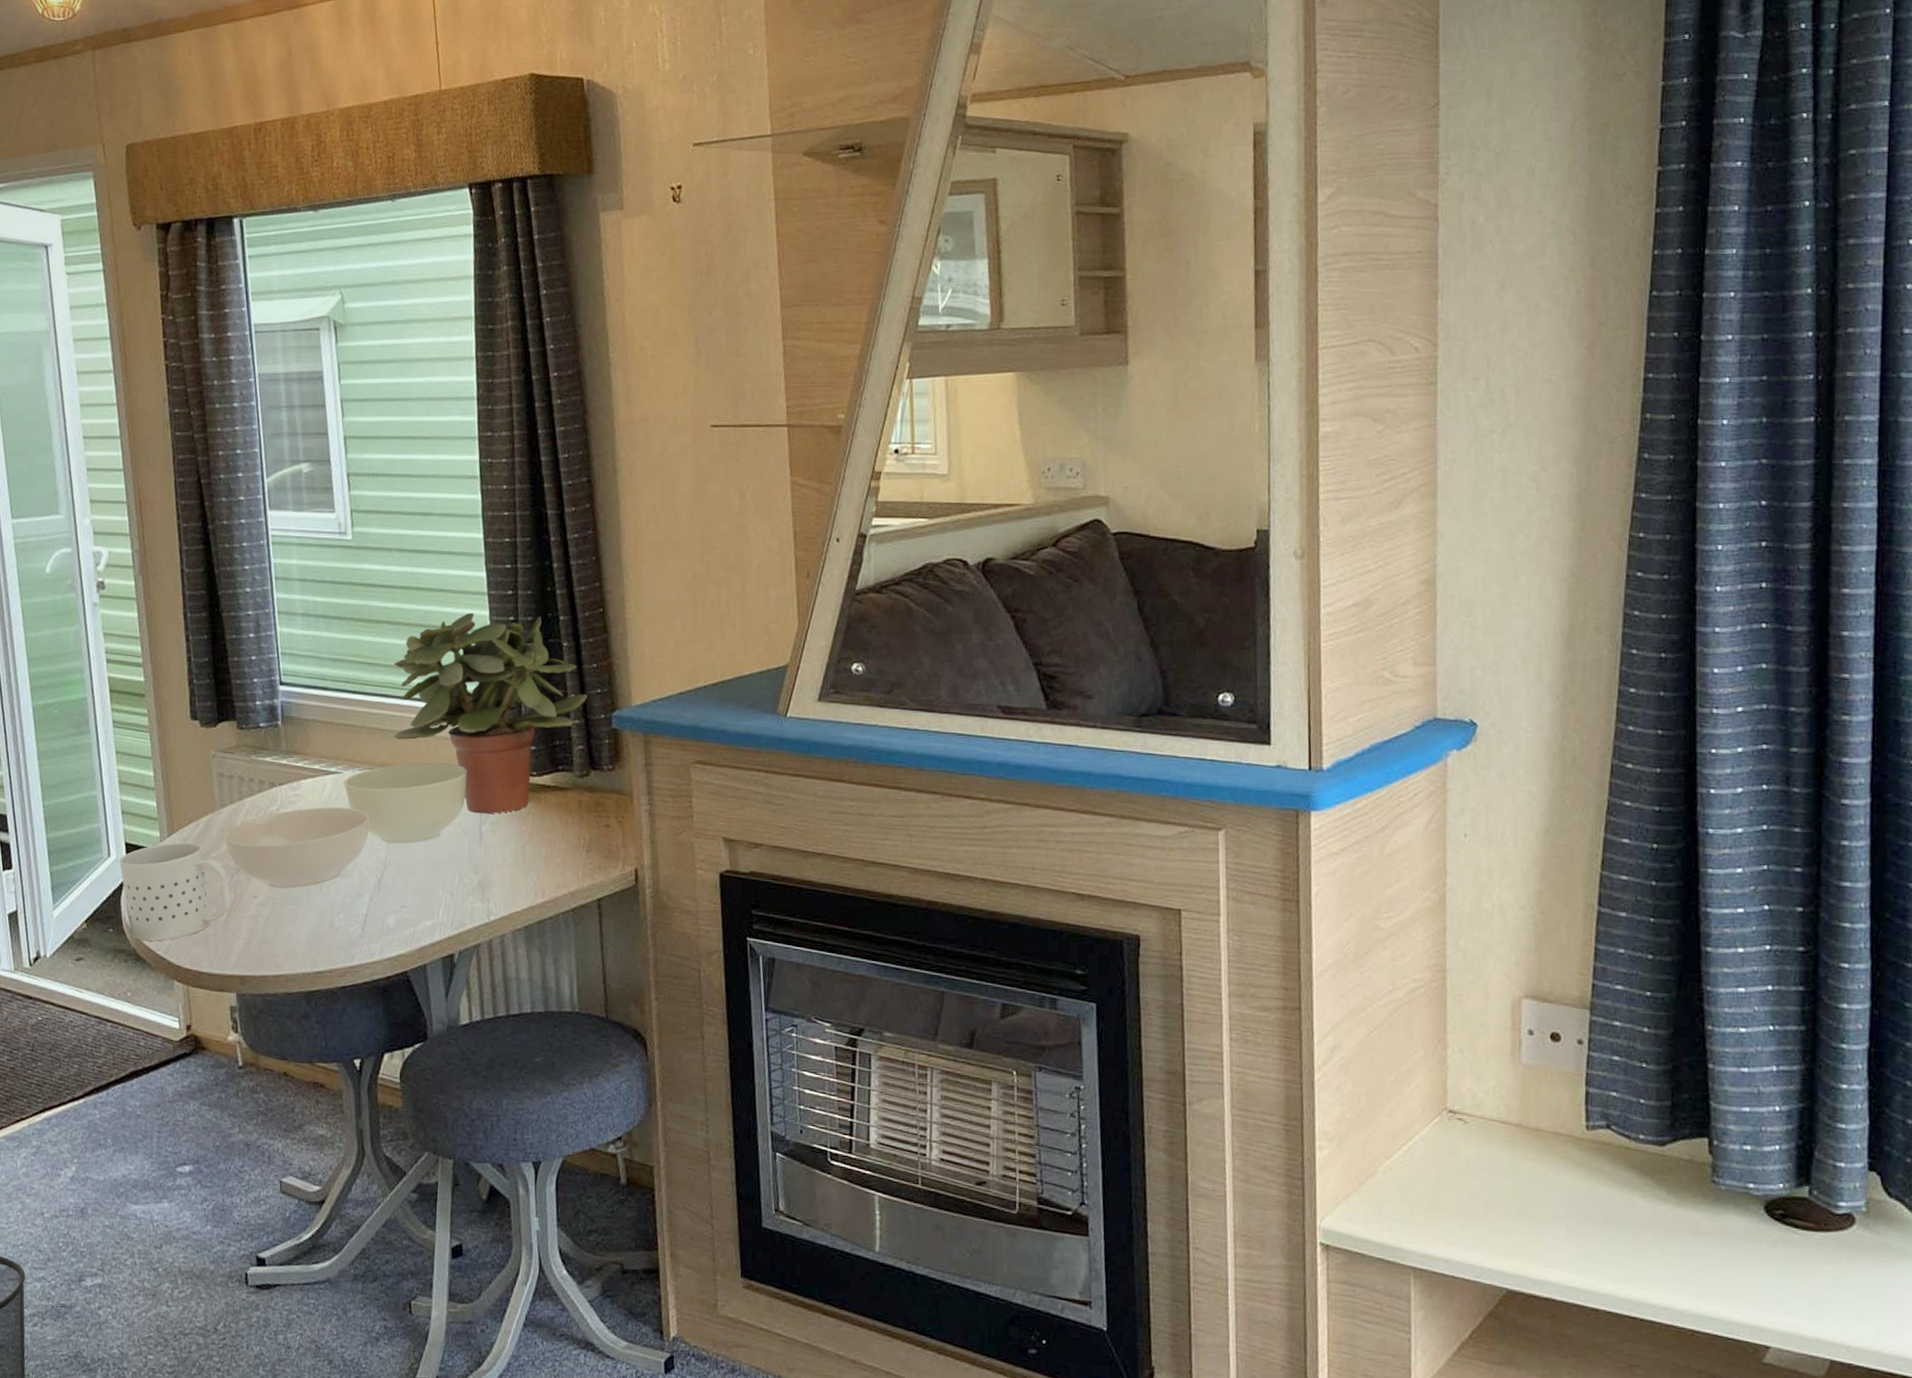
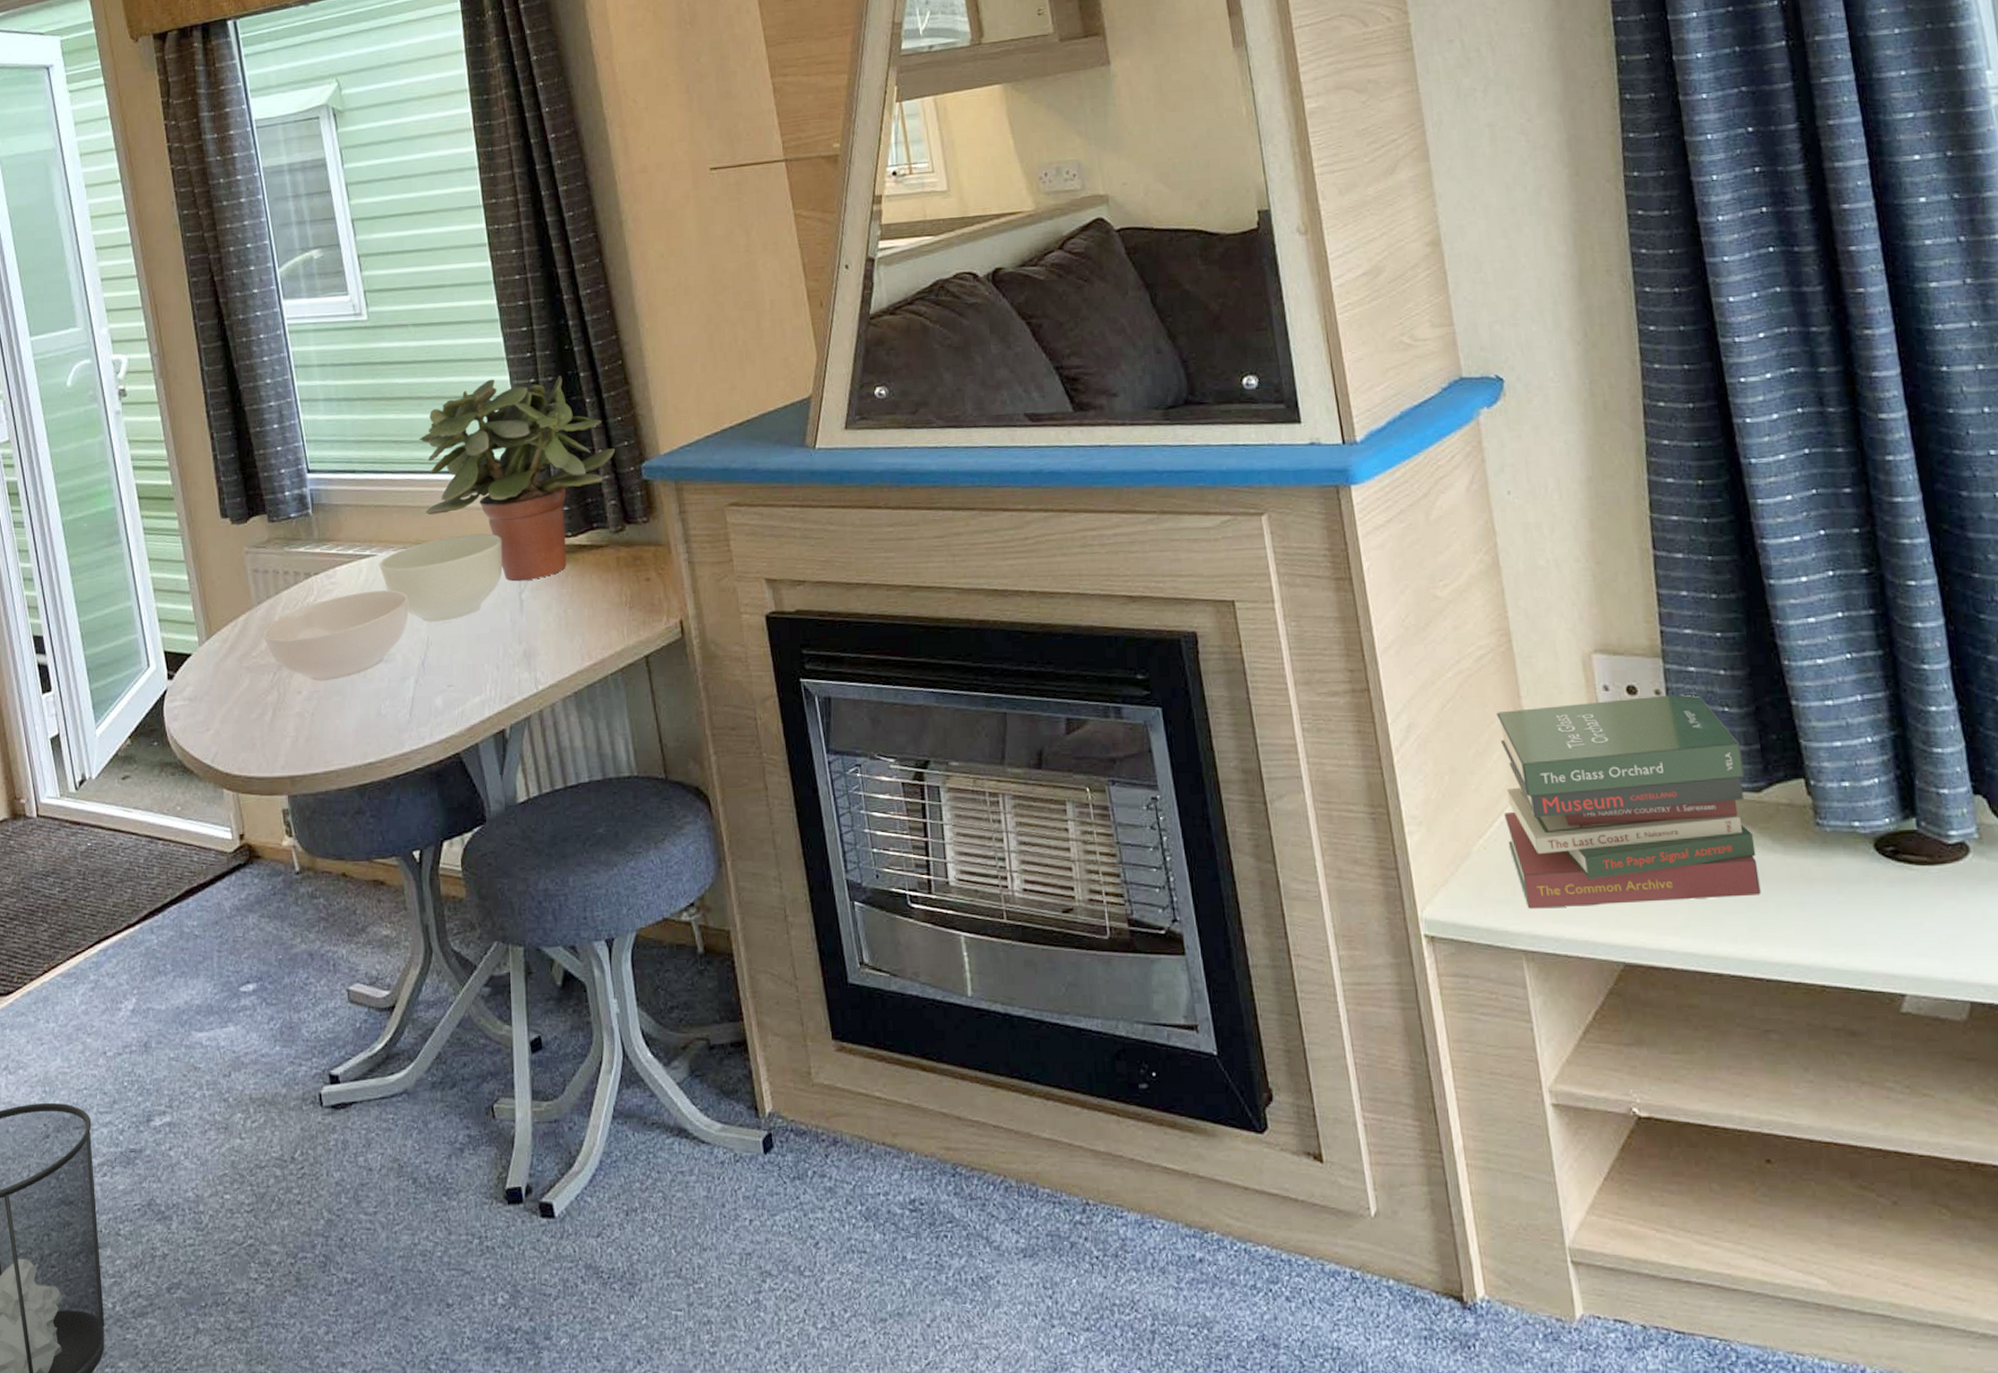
mug: present [120,842,232,941] -> none [160,643,276,751]
books: none [1413,1043,1652,1241] -> present [1496,692,1761,909]

